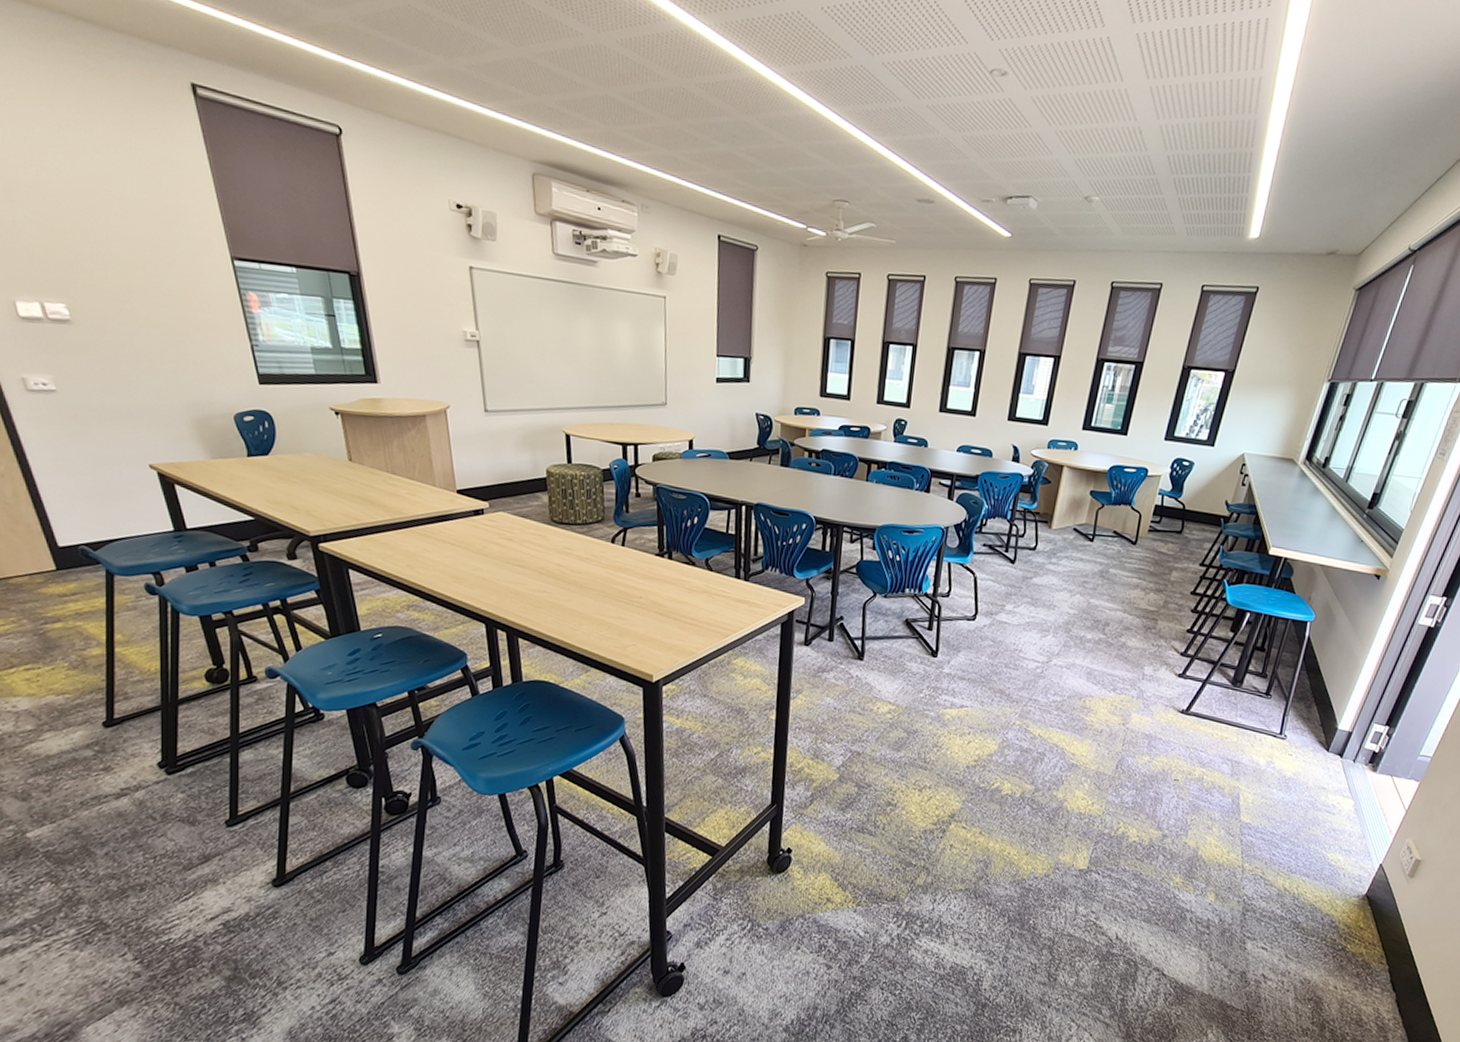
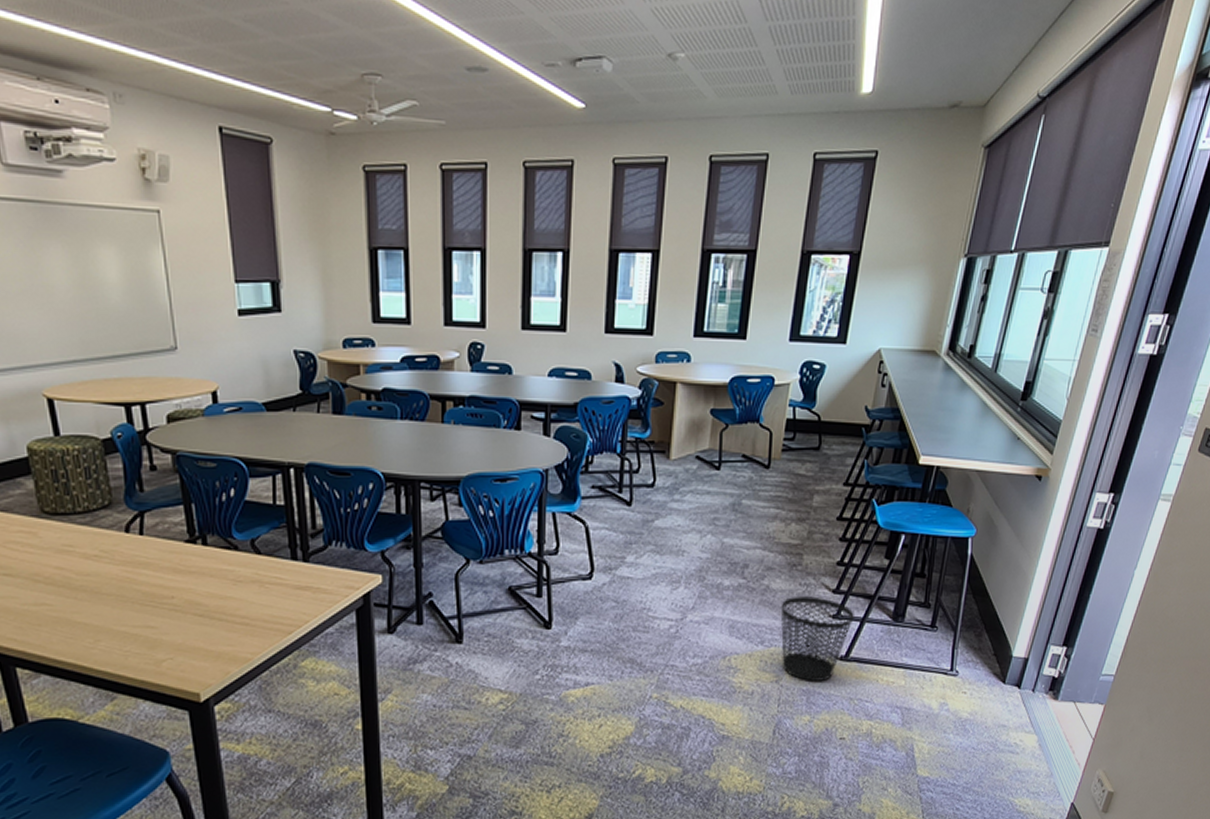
wastebasket: none [1129,654,1198,729] -> present [781,596,854,681]

